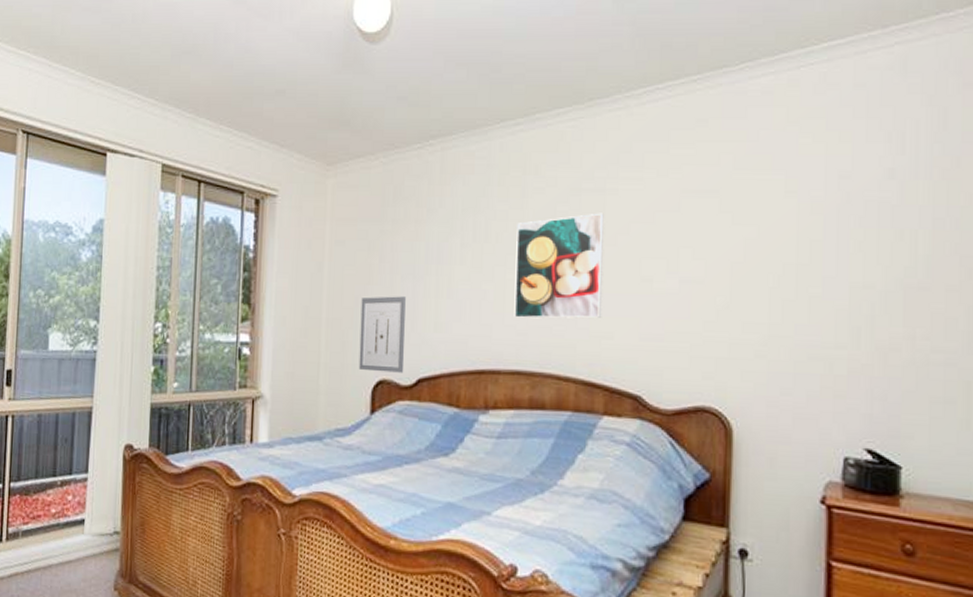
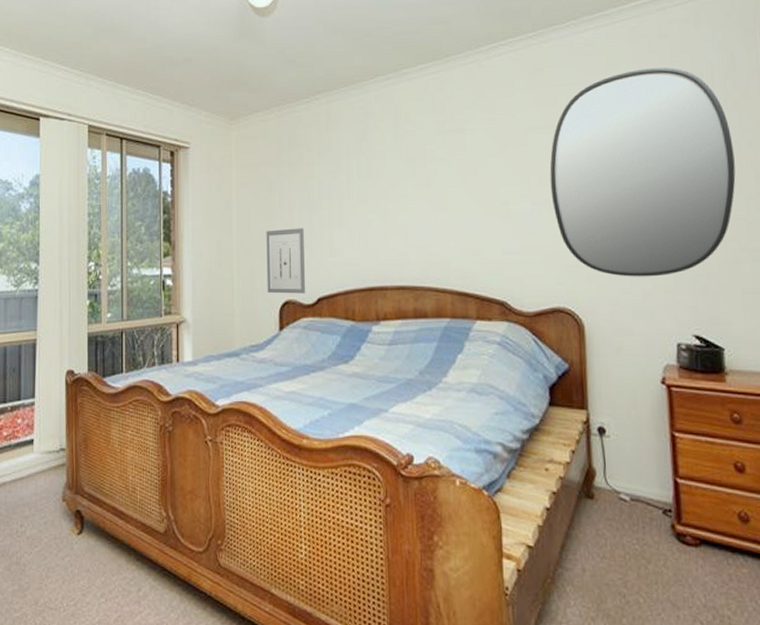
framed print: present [514,213,604,319] -> none [393,149,470,241]
home mirror: none [704,125,936,377] -> present [549,68,736,277]

